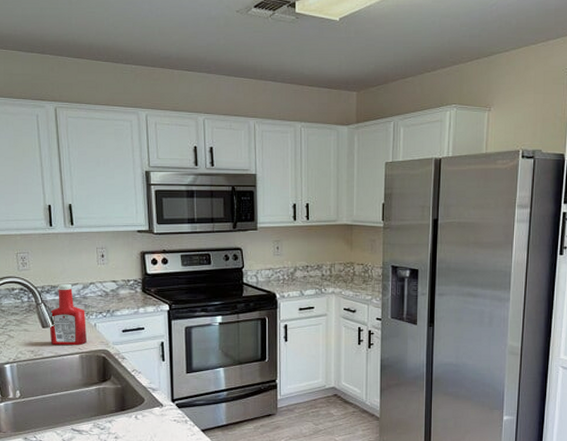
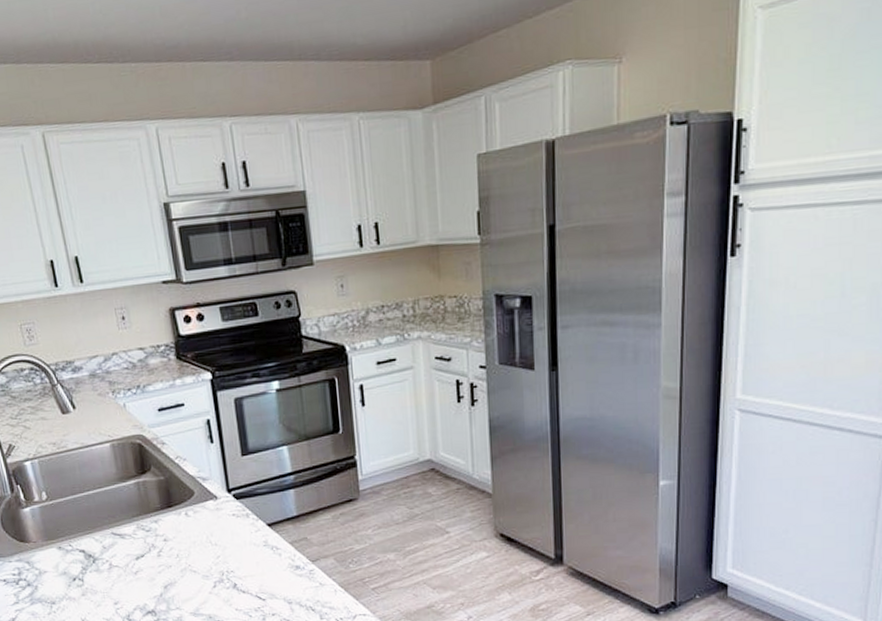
ketchup bottle: present [49,284,87,345] -> none [67,357,117,433]

